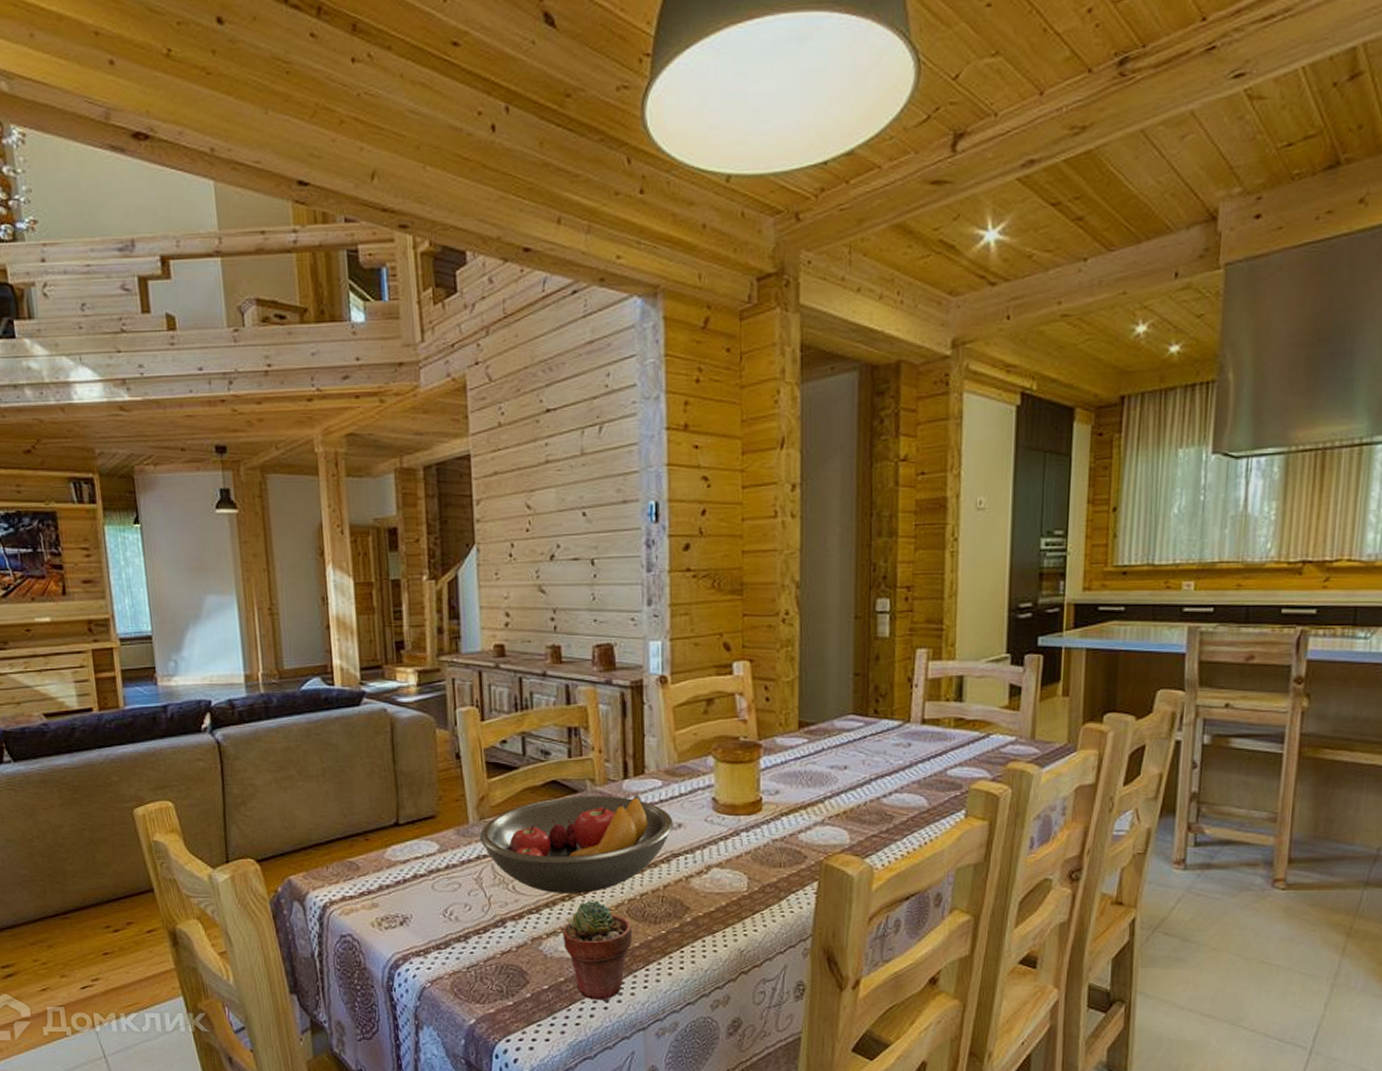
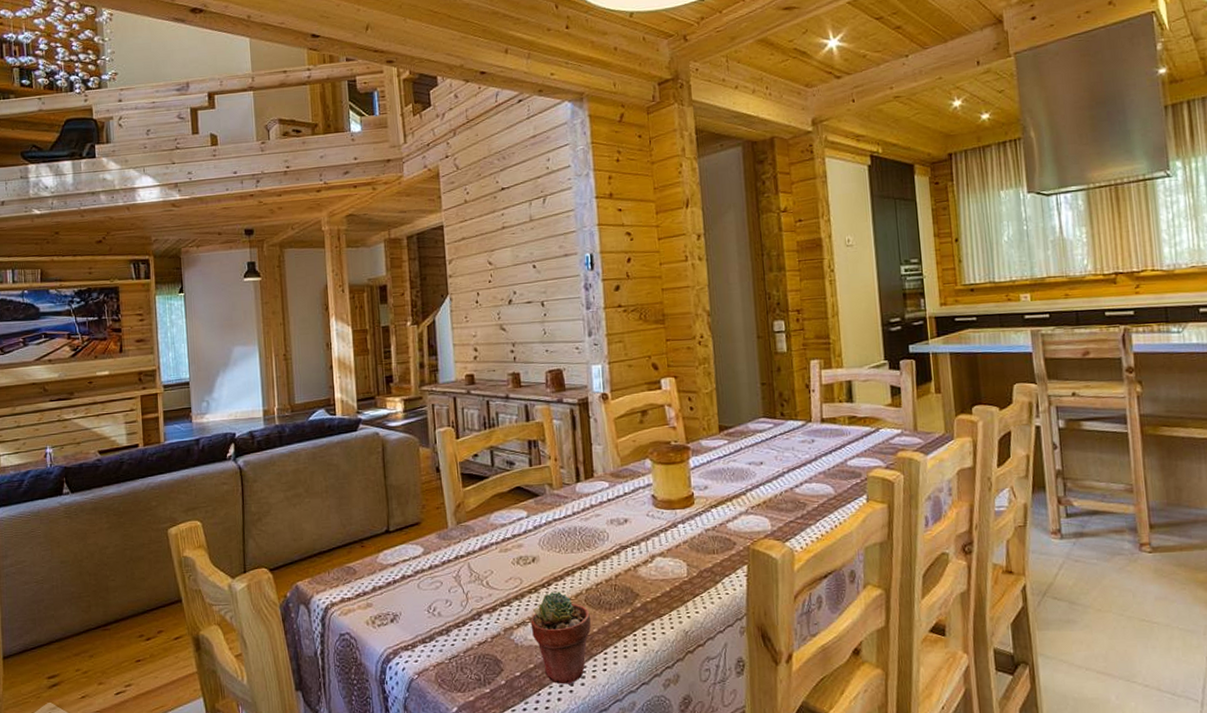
fruit bowl: present [479,795,673,895] -> none [457,496,620,587]

